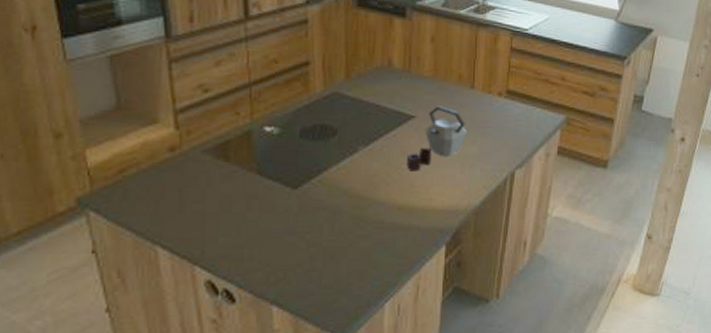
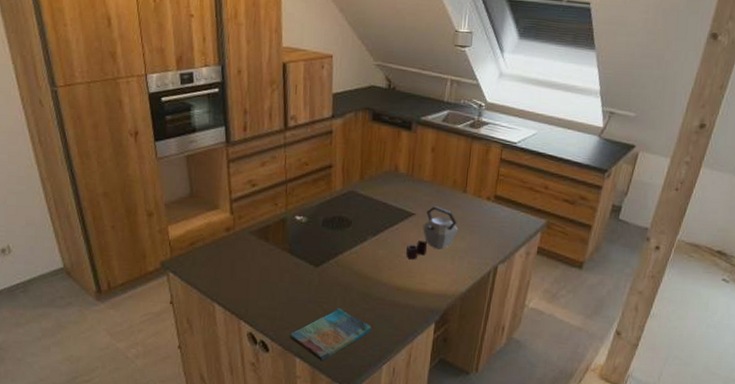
dish towel: none [262,237,369,307] -> present [289,307,372,361]

